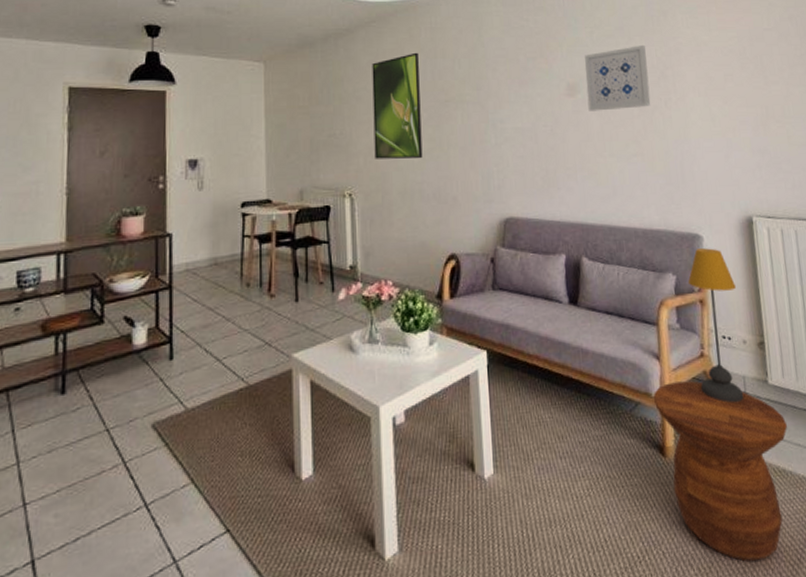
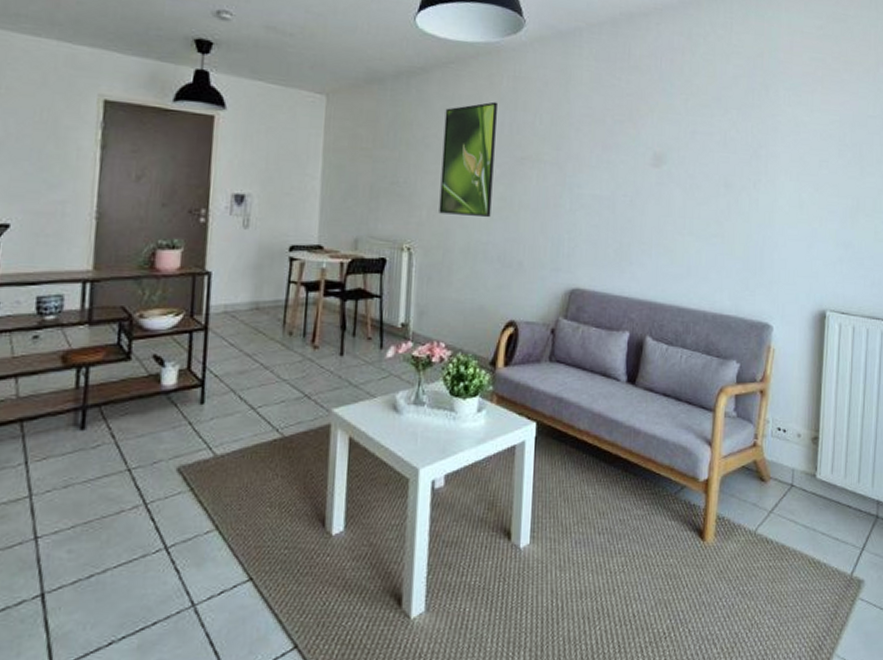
wall art: present [585,44,651,111] -> none [672,119,741,187]
side table: present [653,381,787,562] -> none [699,469,828,645]
table lamp: present [688,248,744,403] -> none [748,338,798,494]

